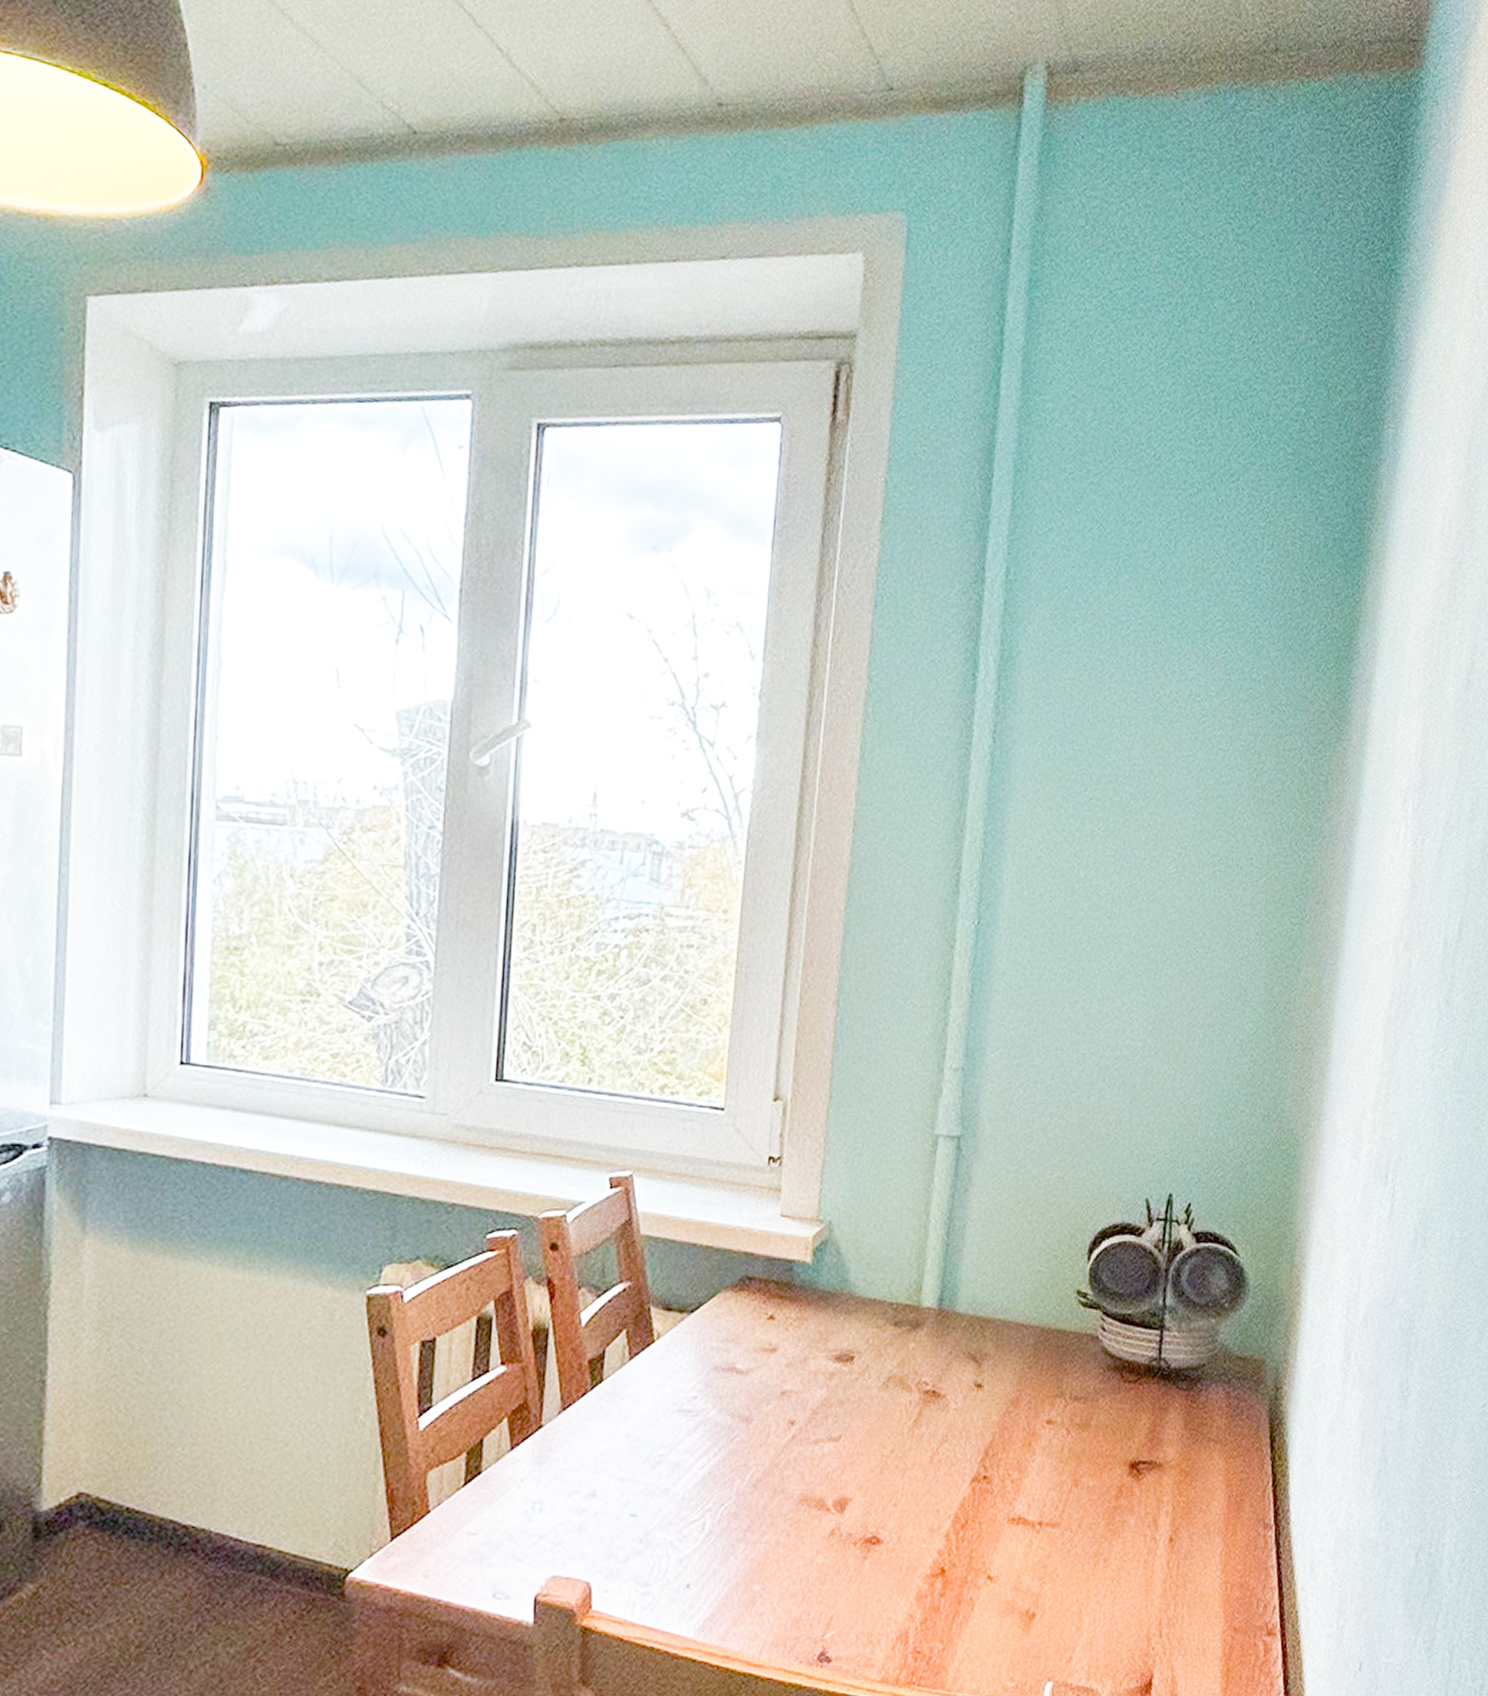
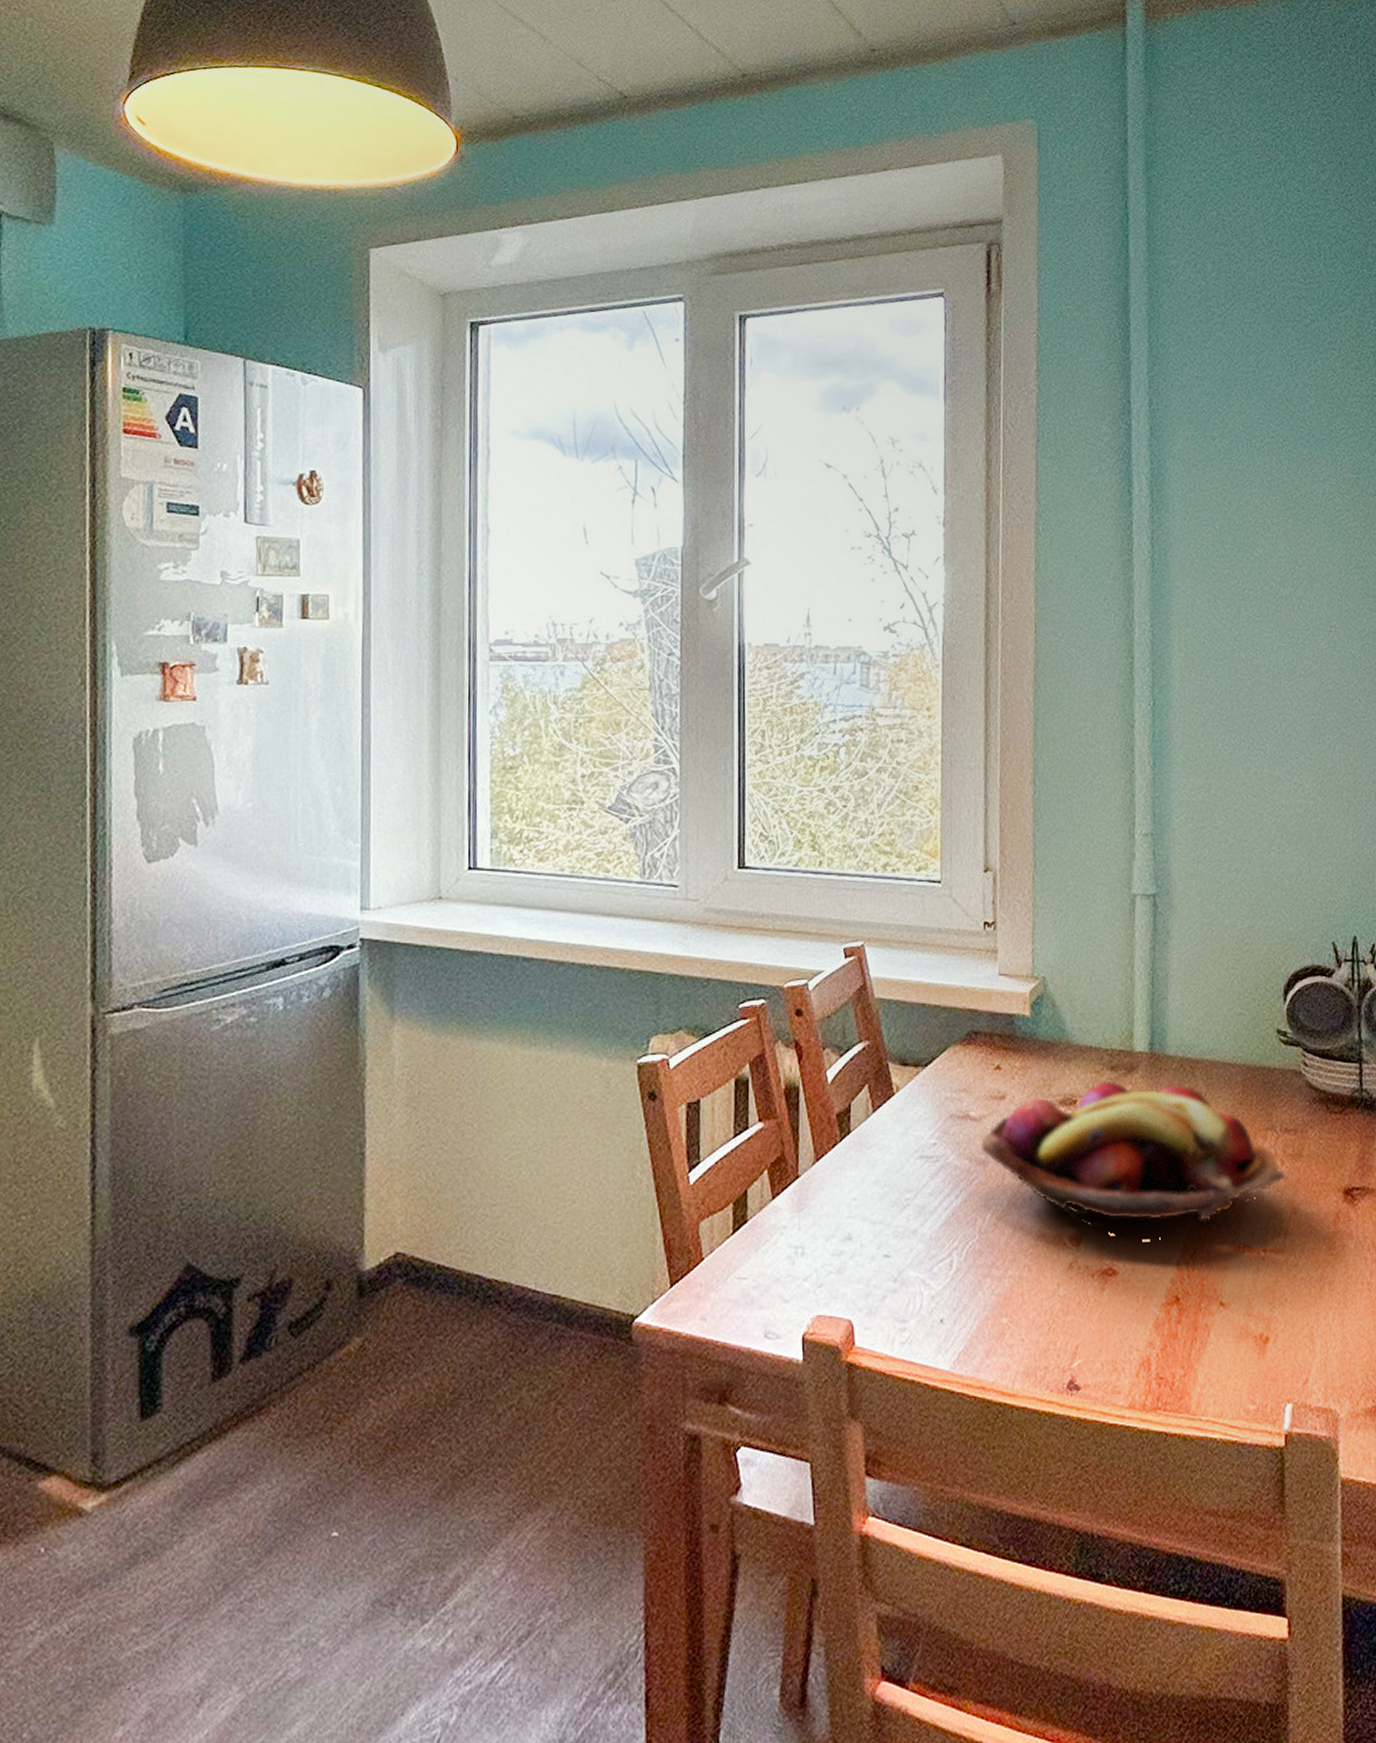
fruit basket: none [745,1337,1071,1509] -> present [980,1081,1286,1241]

